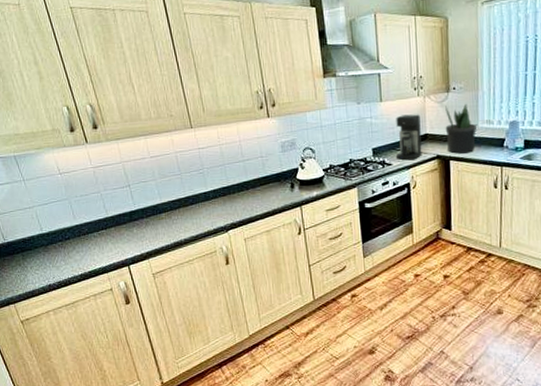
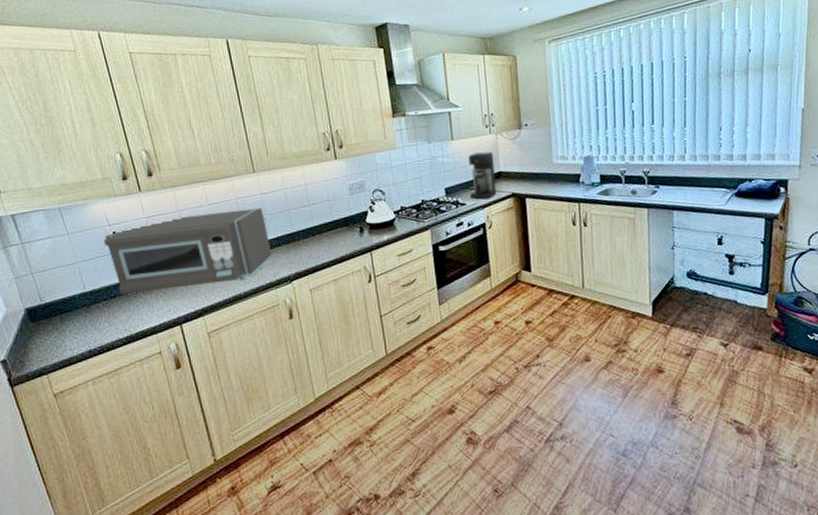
microwave: none [56,162,210,237] -> present [103,208,272,295]
planter: present [445,104,476,154] -> none [518,141,551,191]

